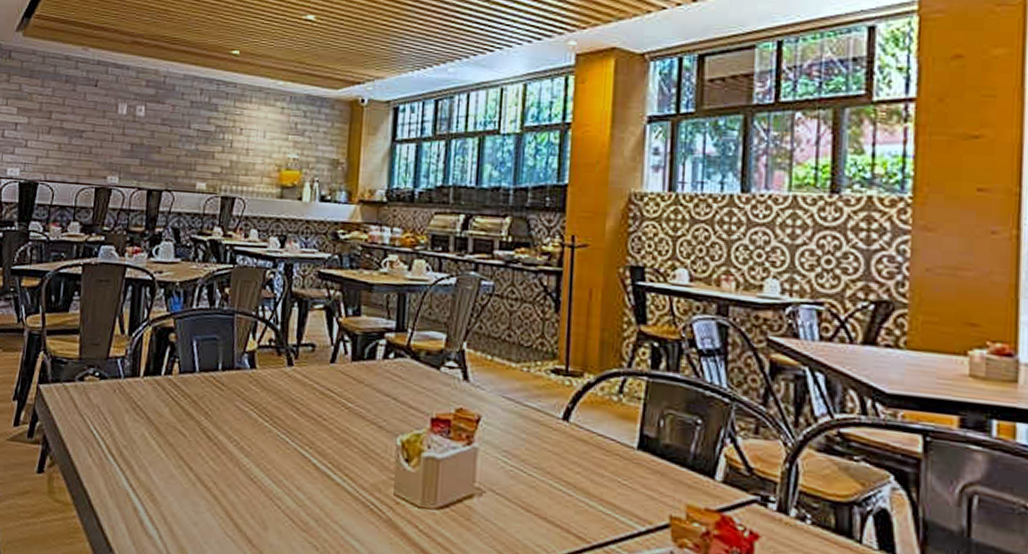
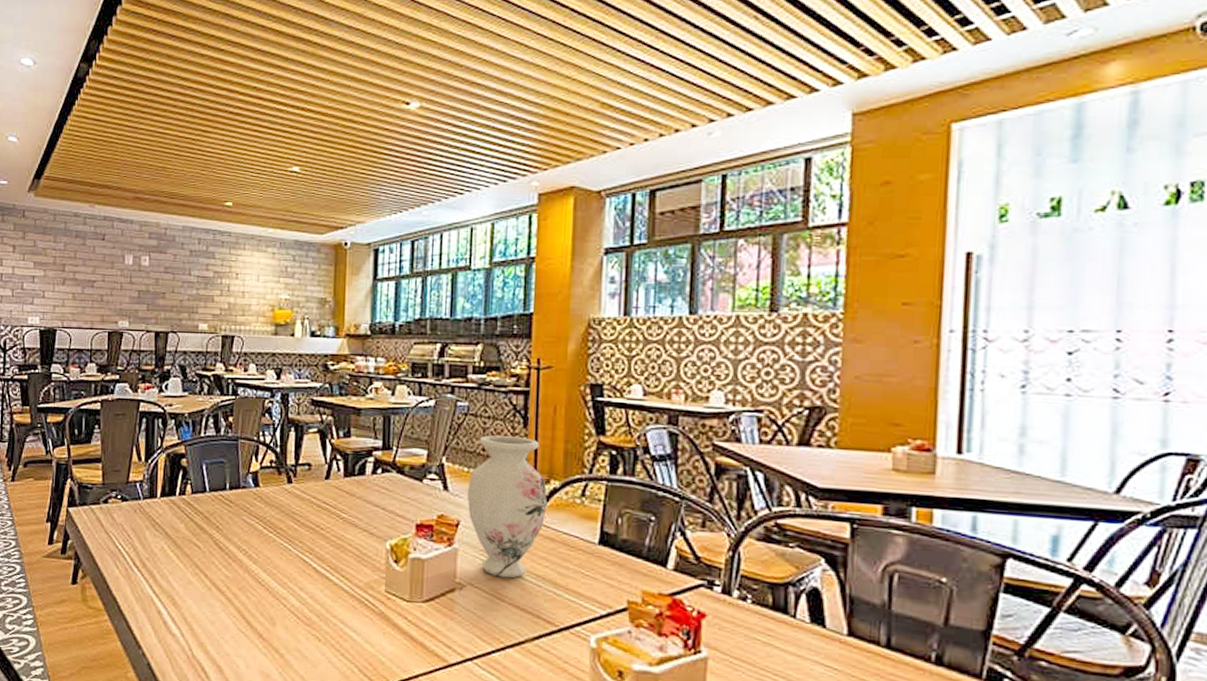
vase: none [489,319,580,485] -> present [467,435,547,579]

